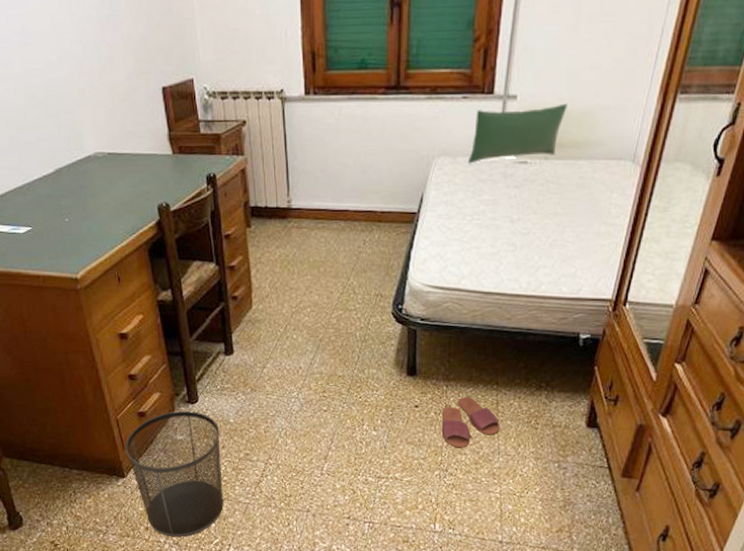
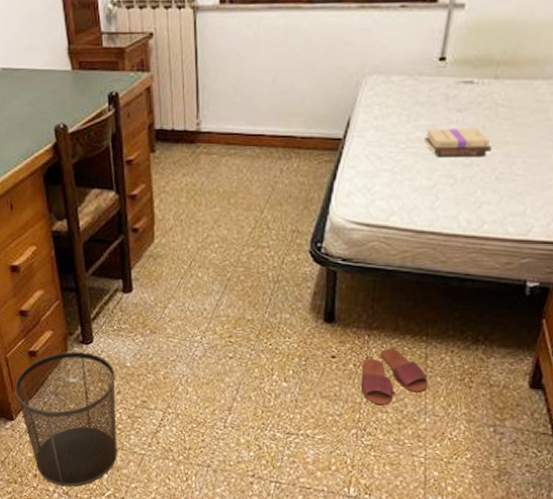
pillow: present [468,103,567,164] -> none [404,13,525,84]
books: none [486,202,545,228] -> present [422,129,492,158]

